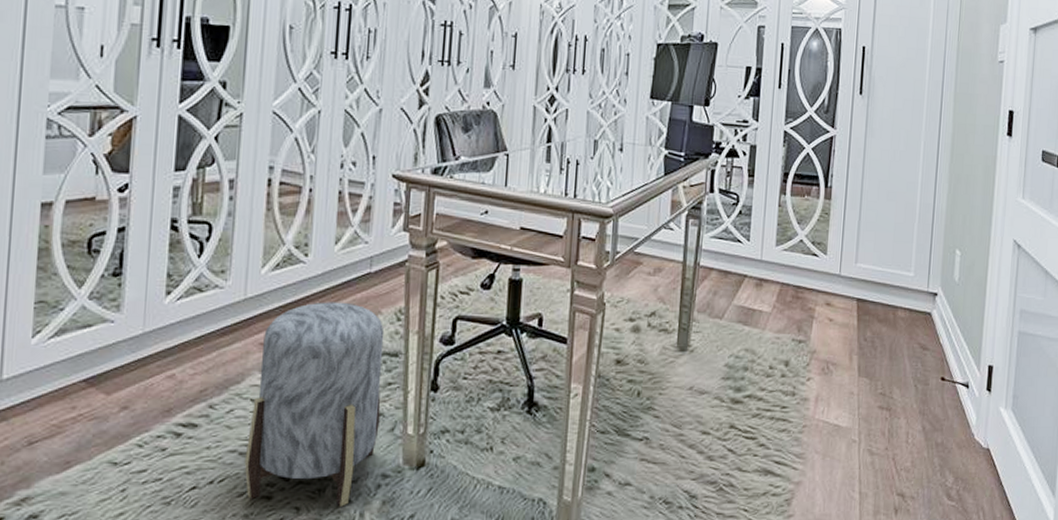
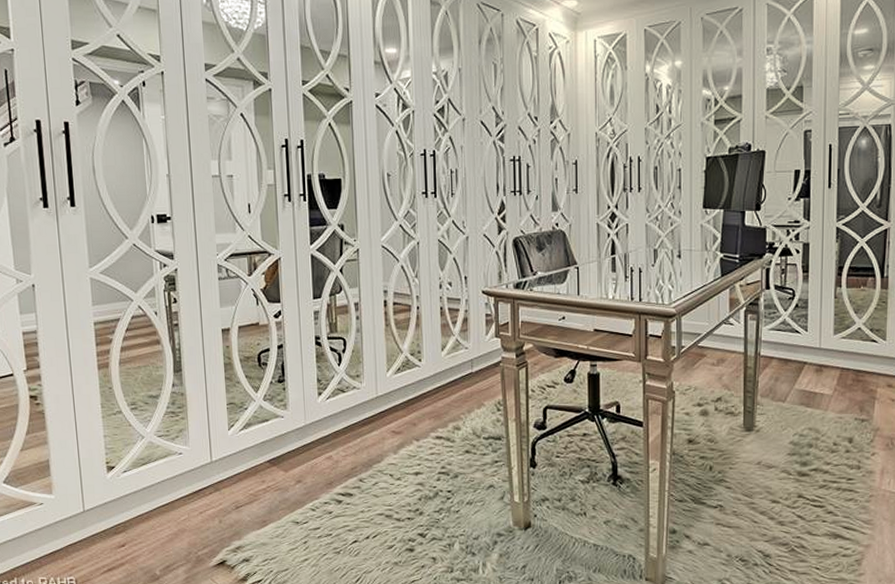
stool: present [244,302,385,507] -> none [390,397,491,558]

